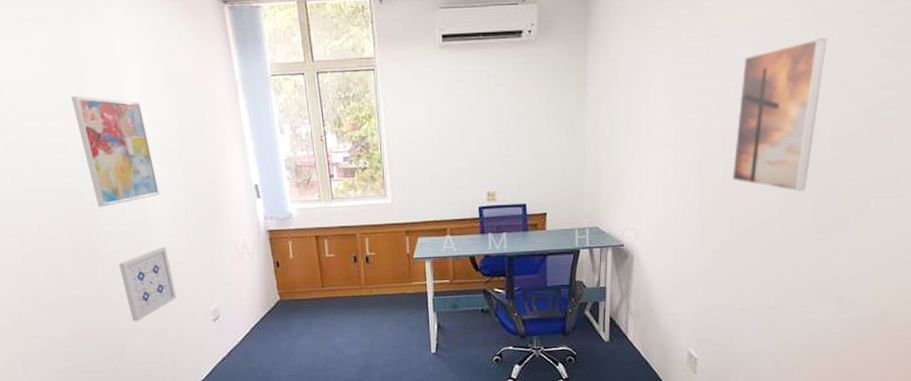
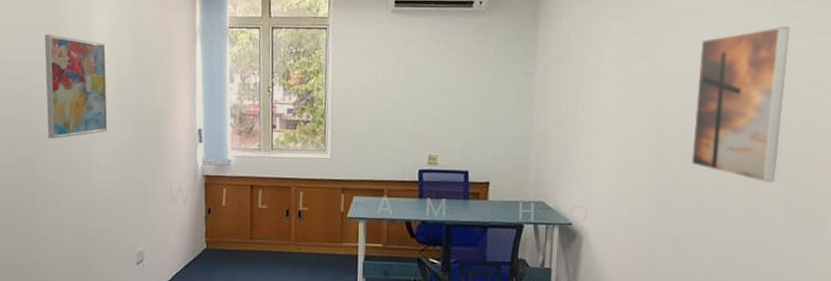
wall art: present [119,246,177,322] -> none [56,182,106,257]

